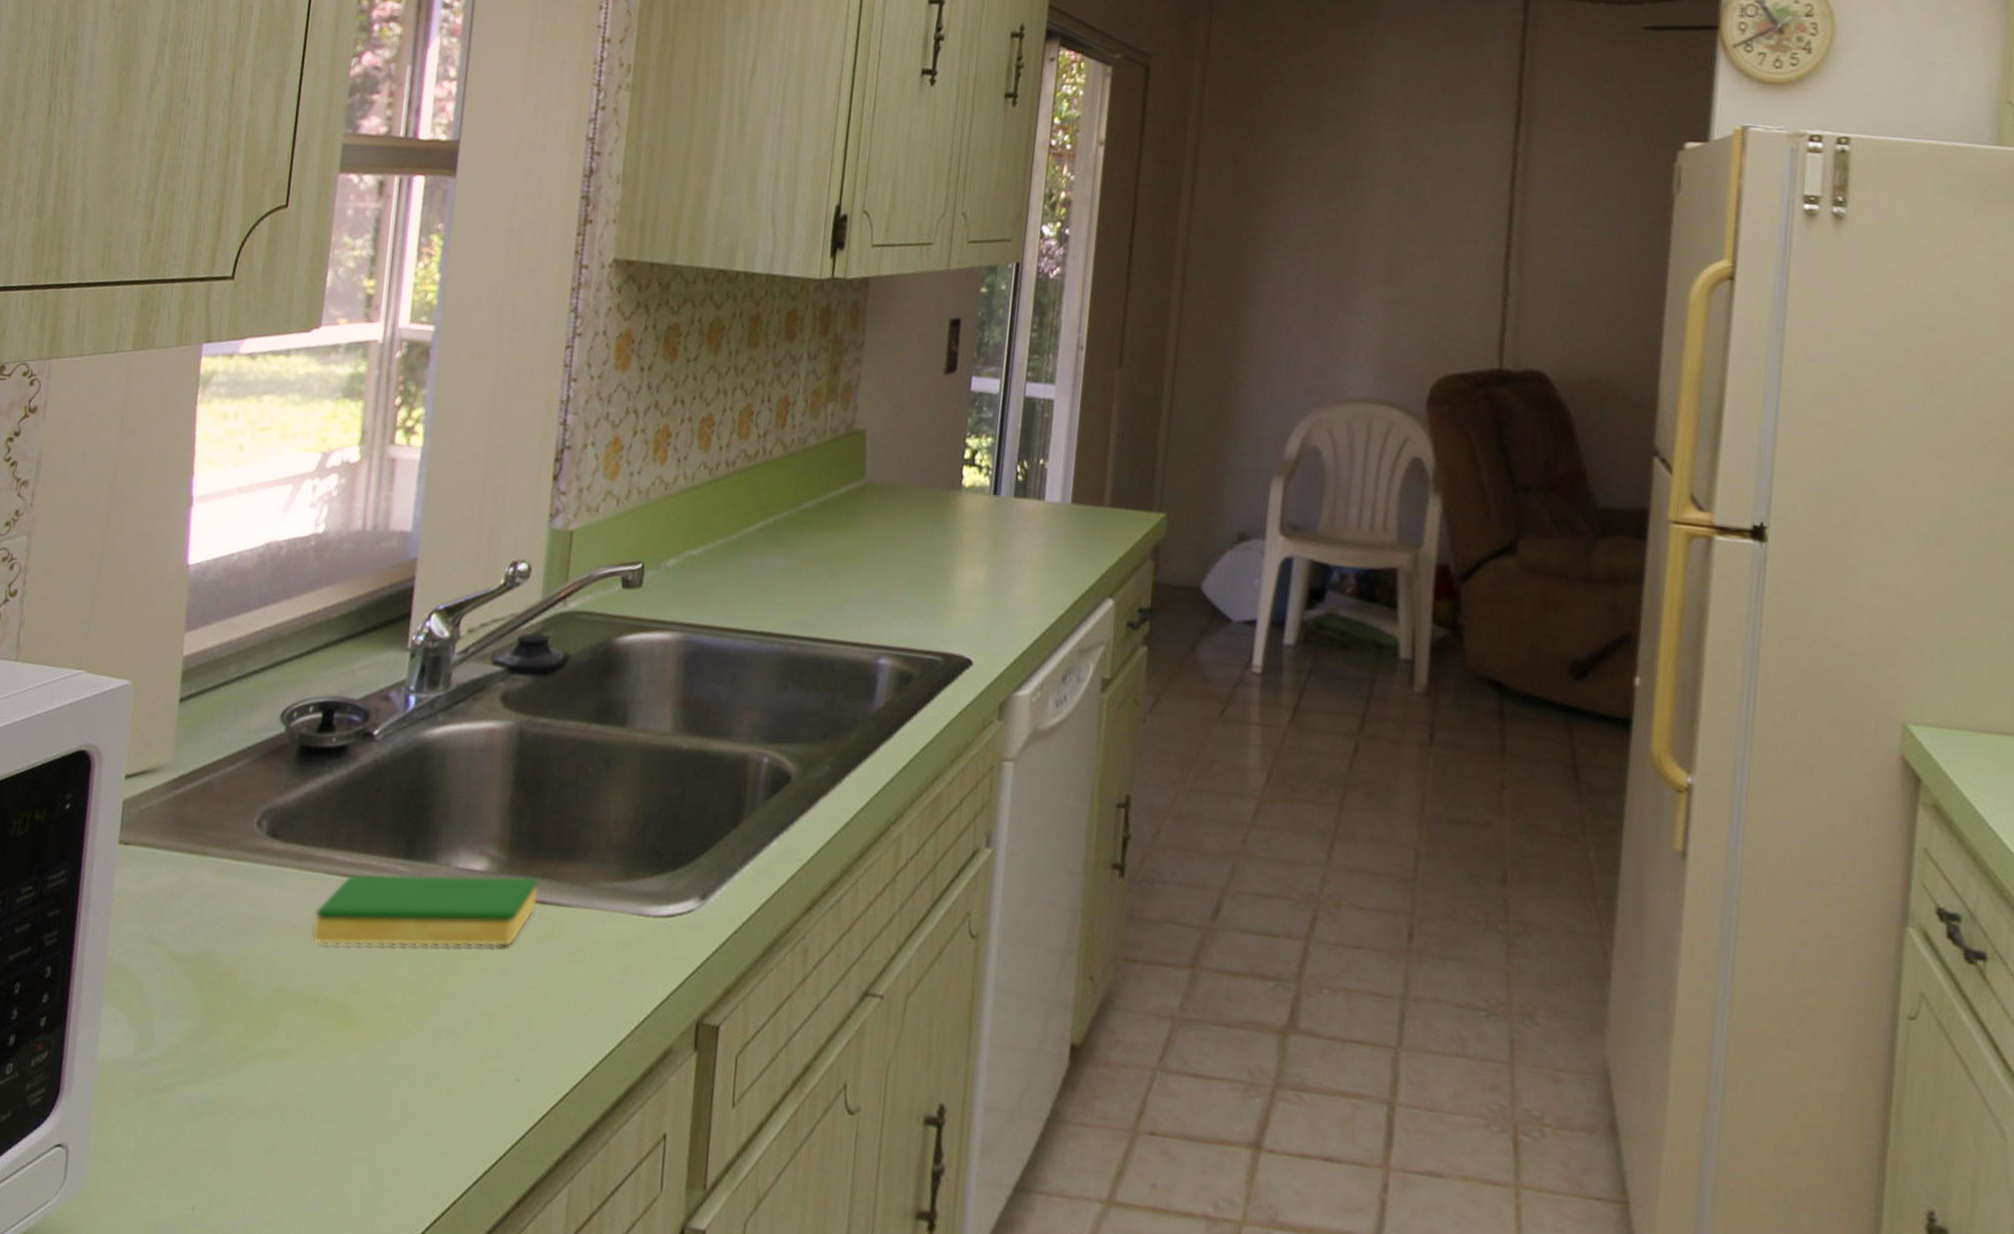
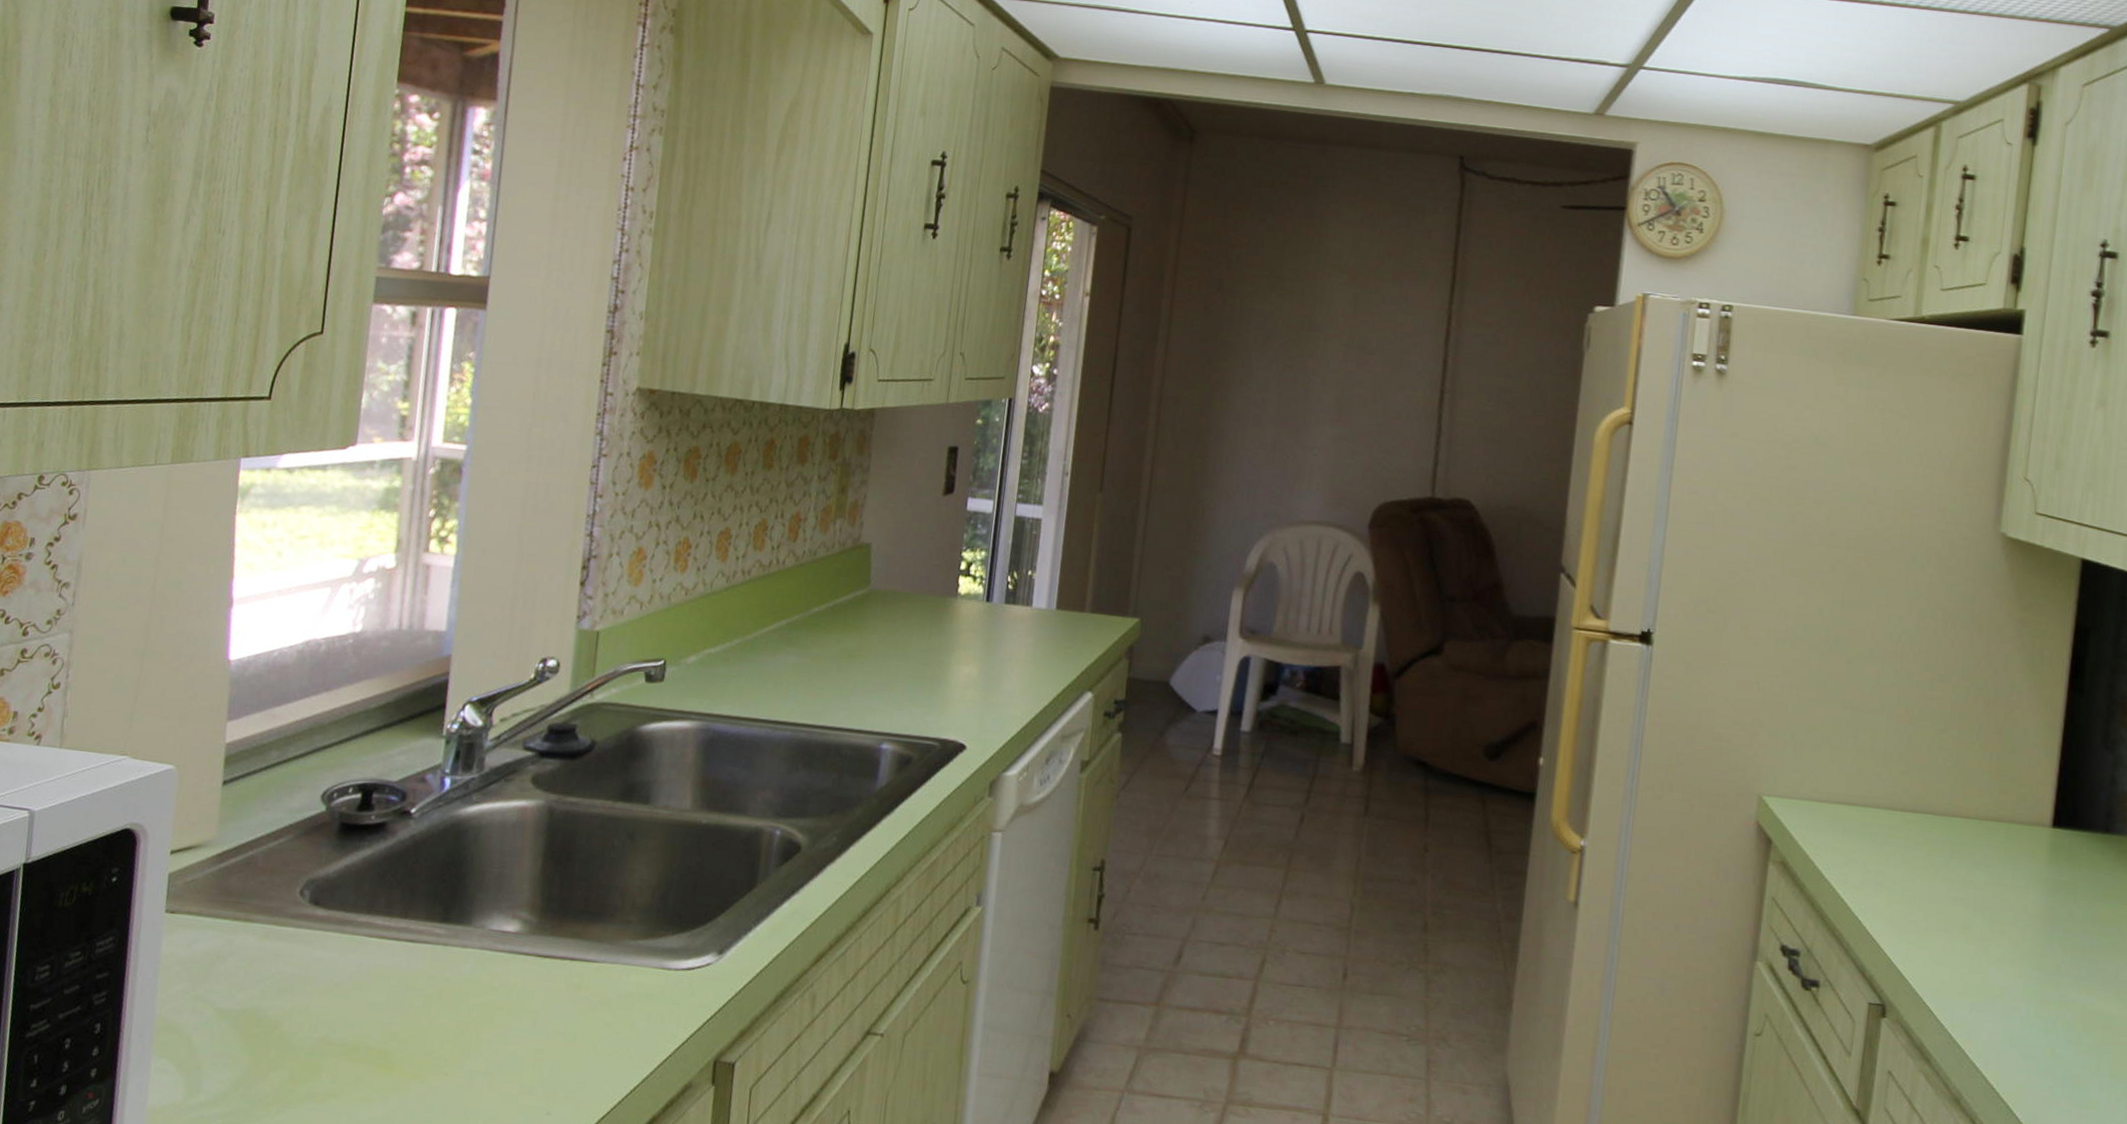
dish sponge: present [312,873,539,947] -> none [353,935,568,1000]

